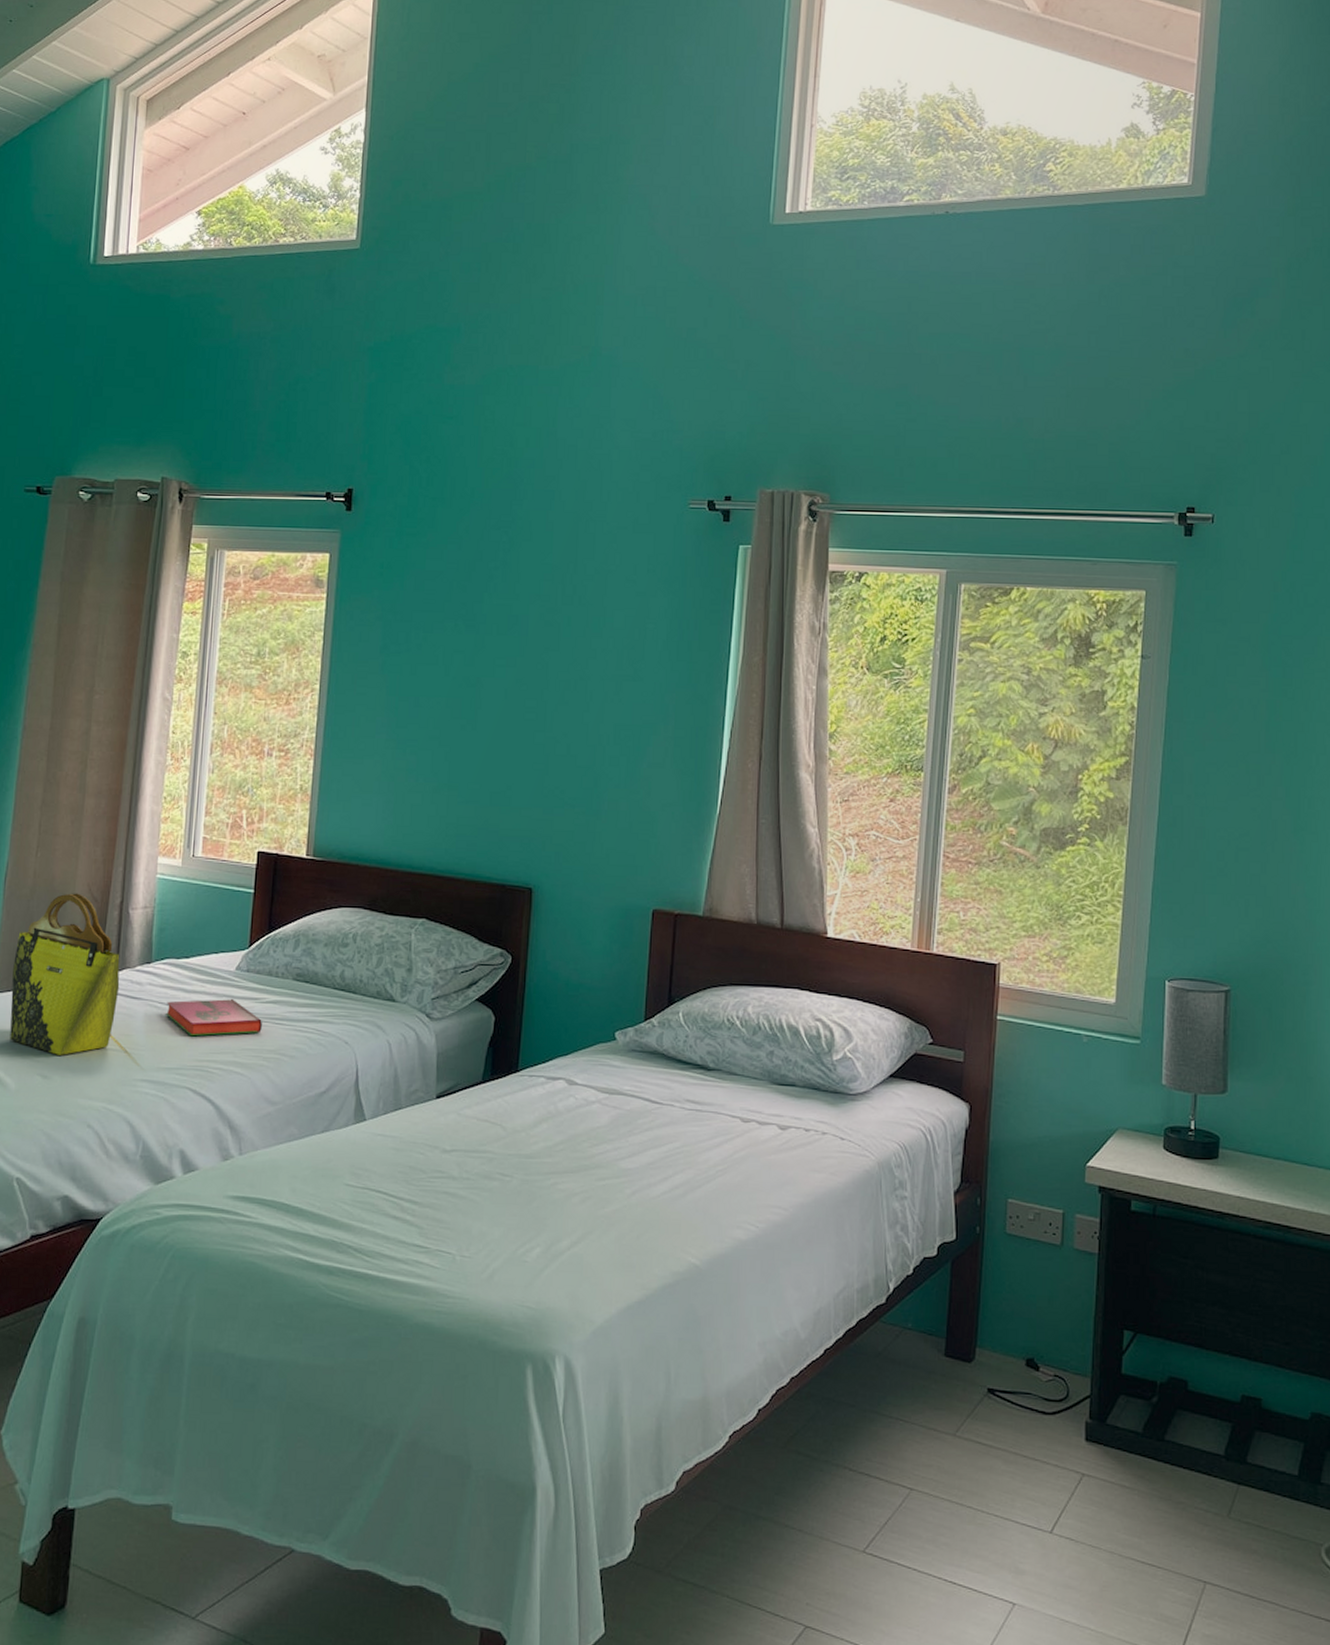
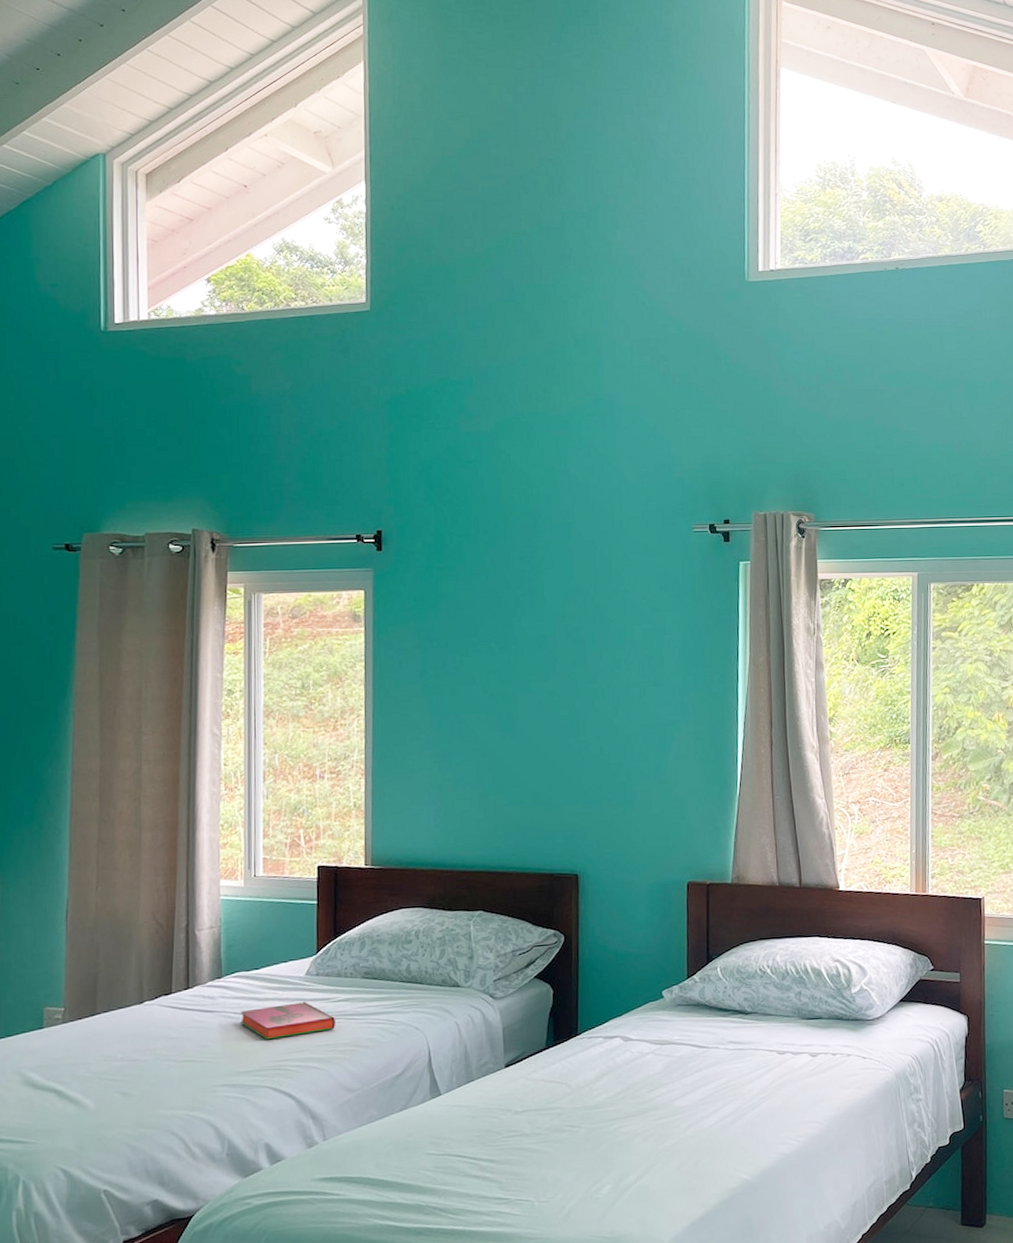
tote bag: present [10,893,120,1055] -> none [82,921,192,1073]

